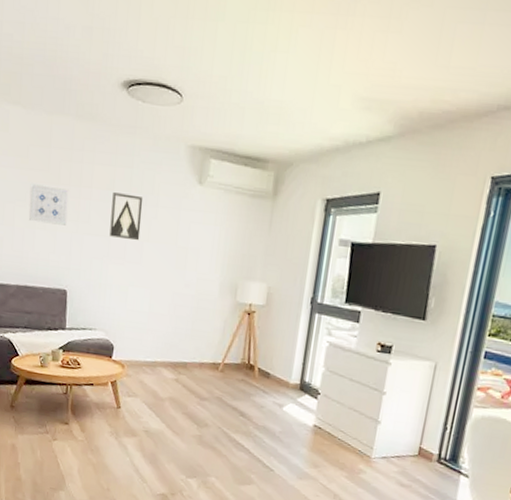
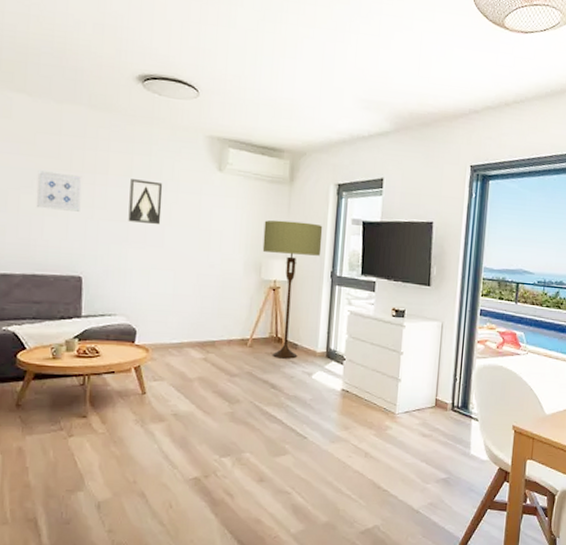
floor lamp: none [239,238,306,388] -> present [262,220,323,359]

